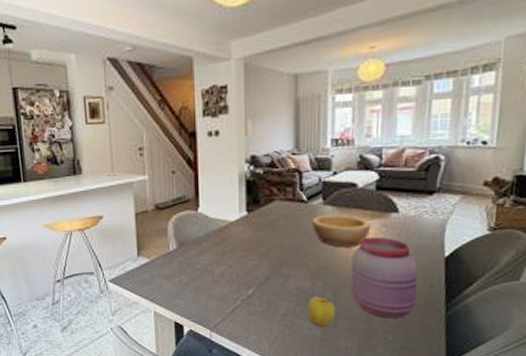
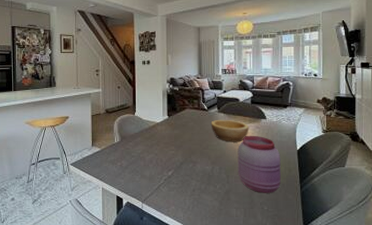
apple: present [306,297,335,326] -> none [208,177,228,199]

